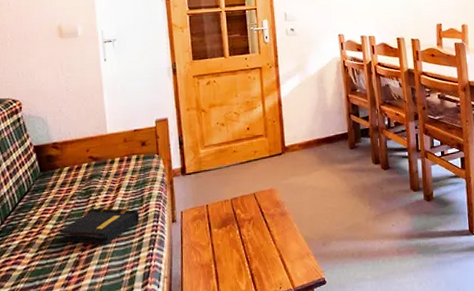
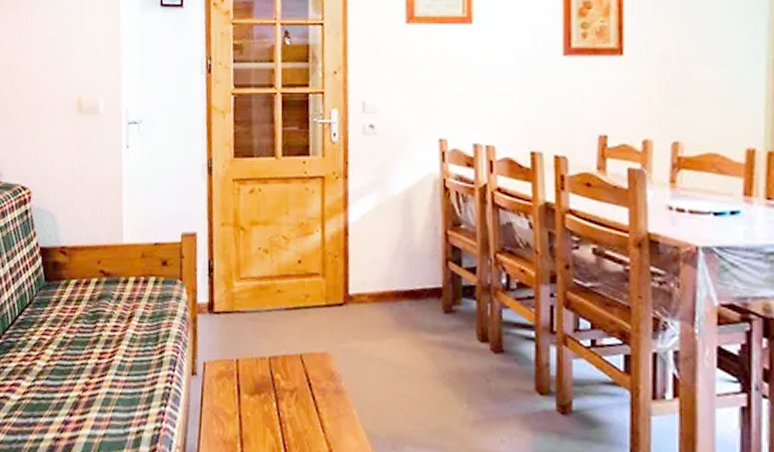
book: present [59,207,140,245] -> none [59,338,153,389]

